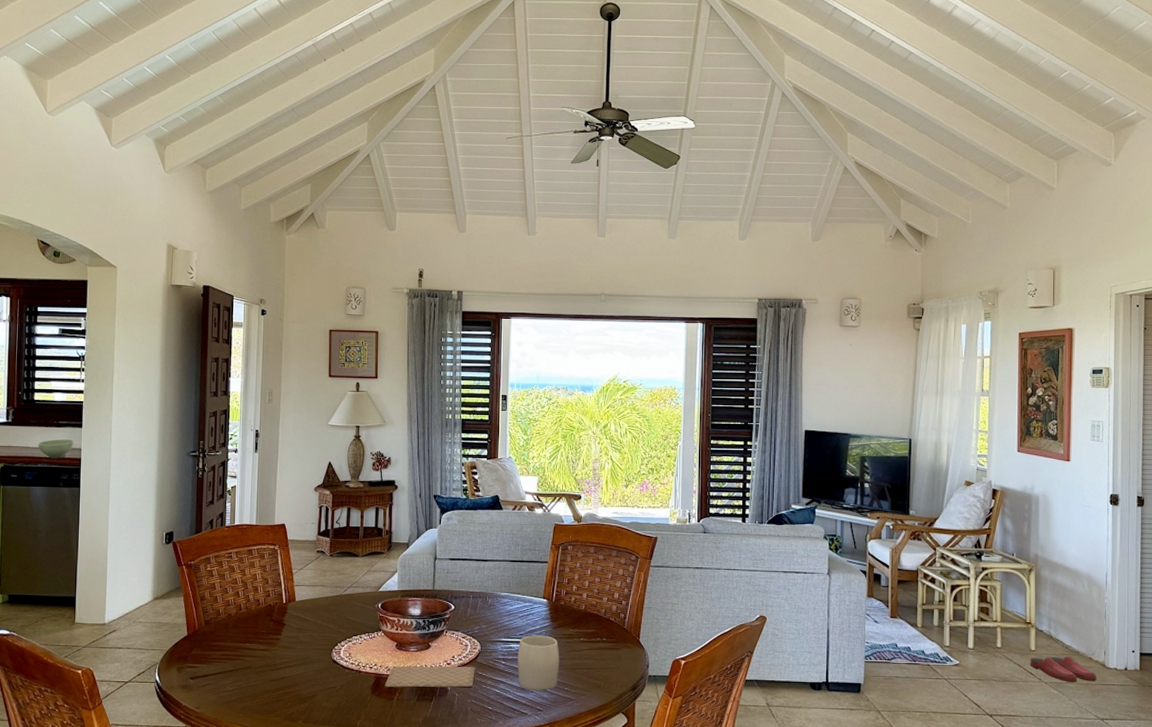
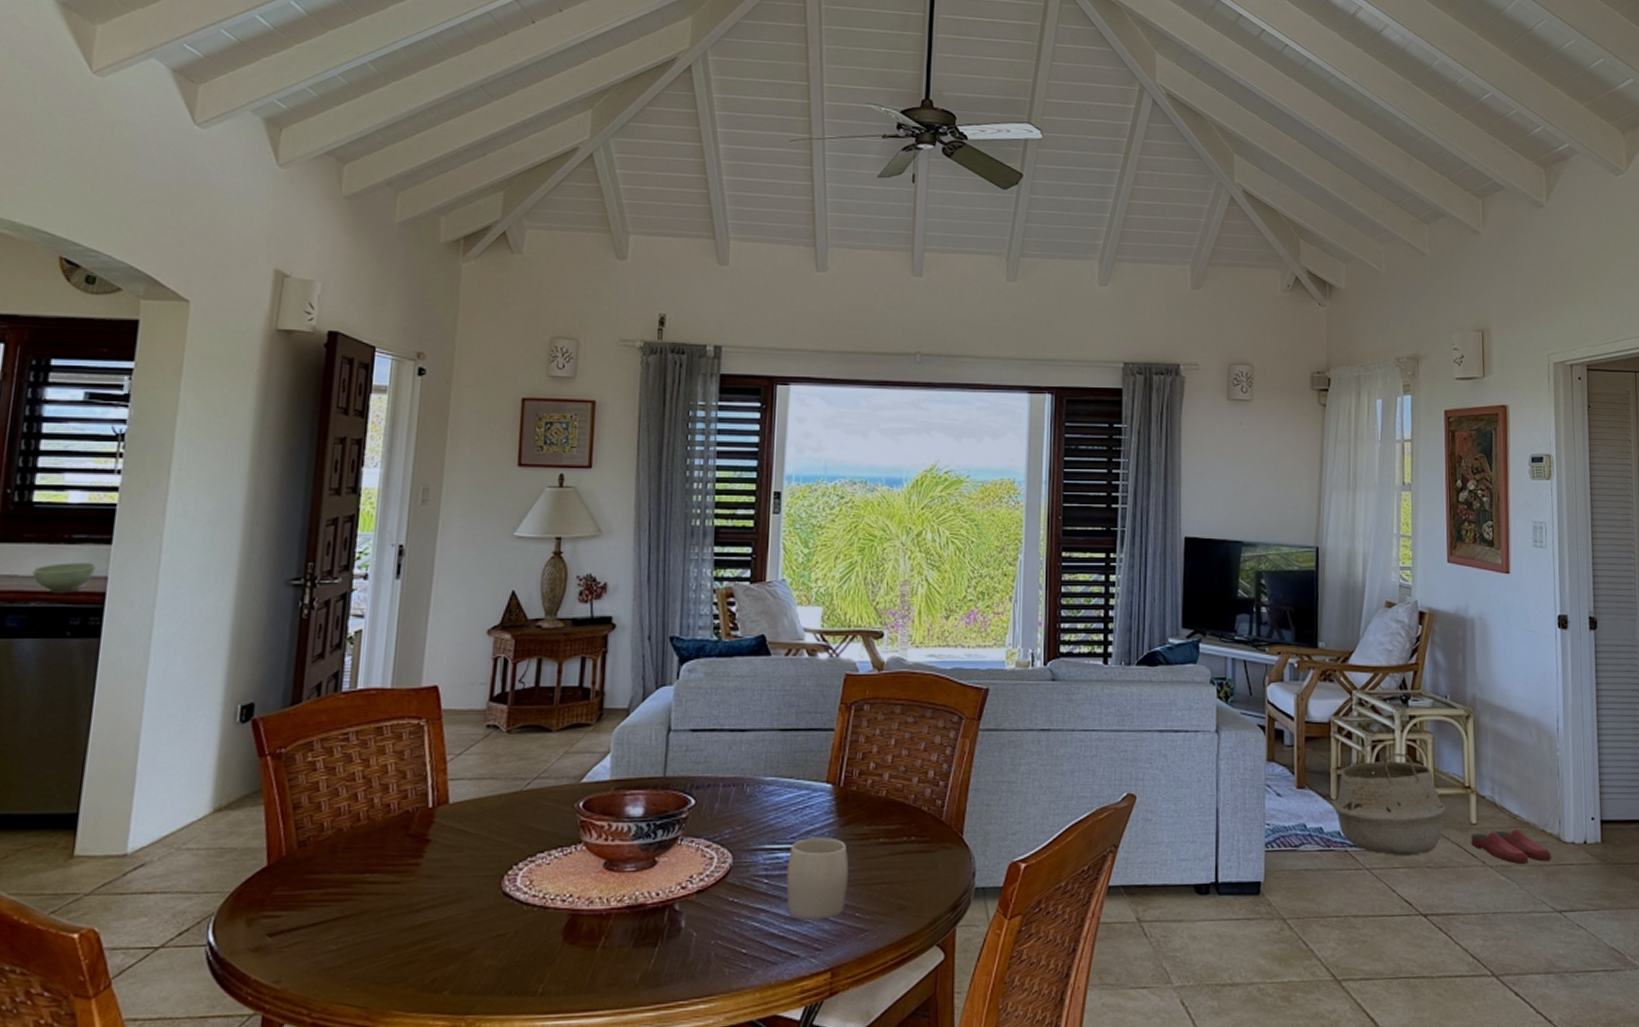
placemat: present [385,666,475,688] -> none [584,889,723,929]
woven basket: none [918,586,1010,671] -> present [1332,742,1446,856]

